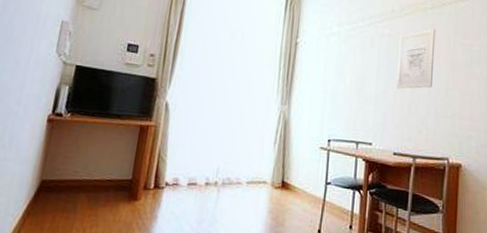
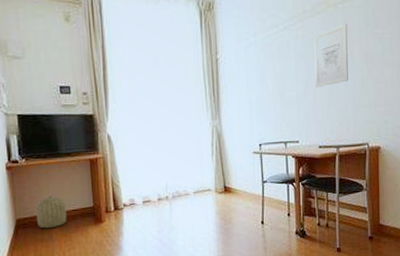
basket: none [64,159,102,198] -> present [35,196,67,229]

